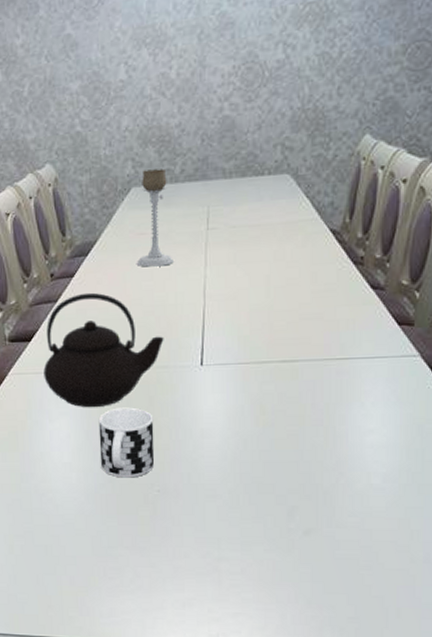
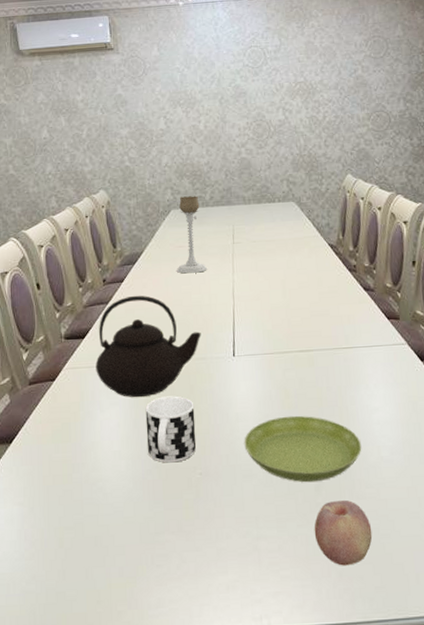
saucer: none [209,434,348,507] -> present [244,415,362,483]
fruit: none [283,528,350,594] -> present [314,500,373,566]

